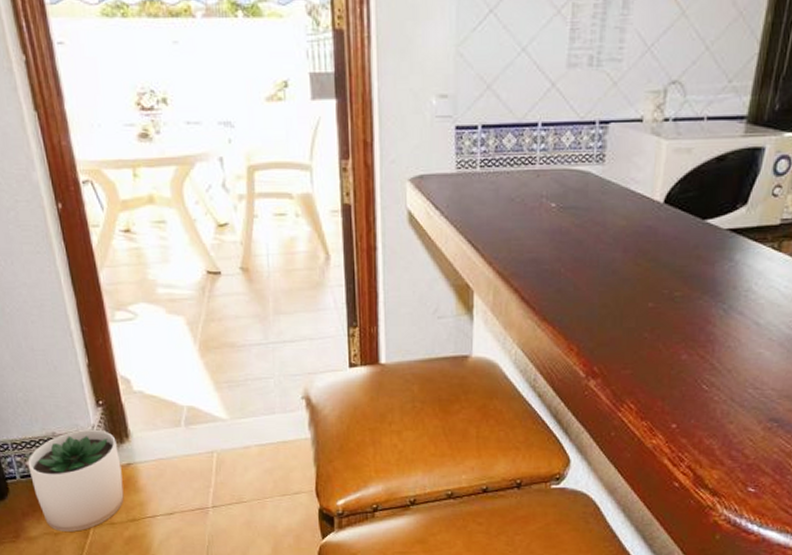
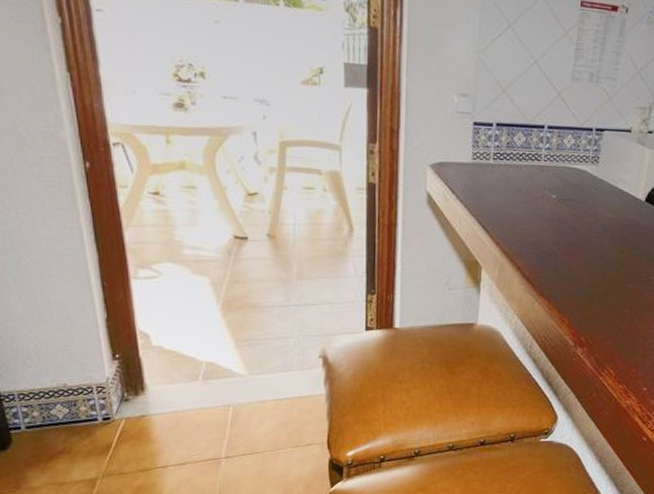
planter: present [27,429,124,532] -> none [35,381,136,482]

